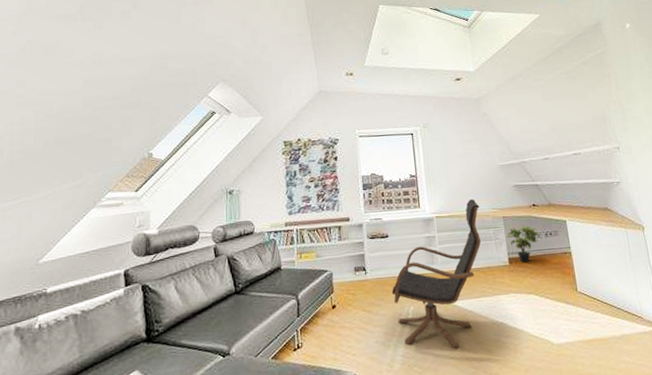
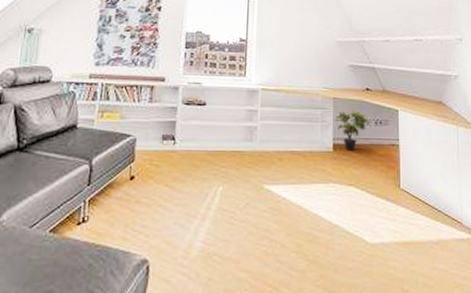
lounge chair: present [391,198,482,348] -> none [200,73,311,238]

